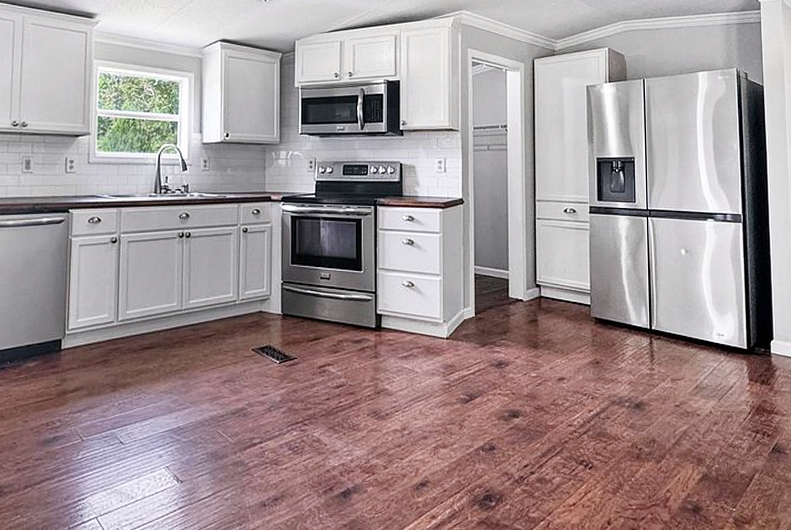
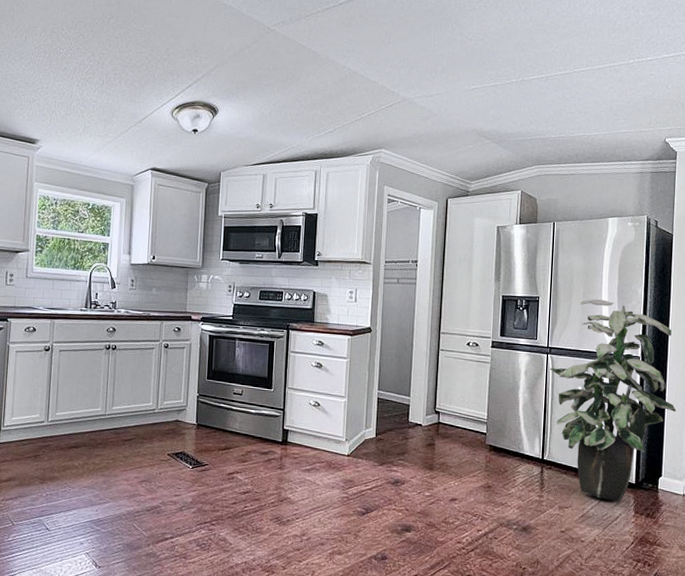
indoor plant: none [650,157,782,370] -> present [549,299,676,502]

